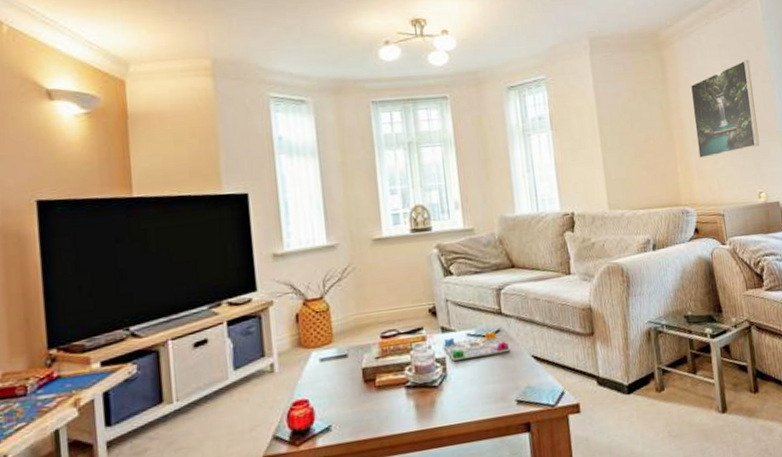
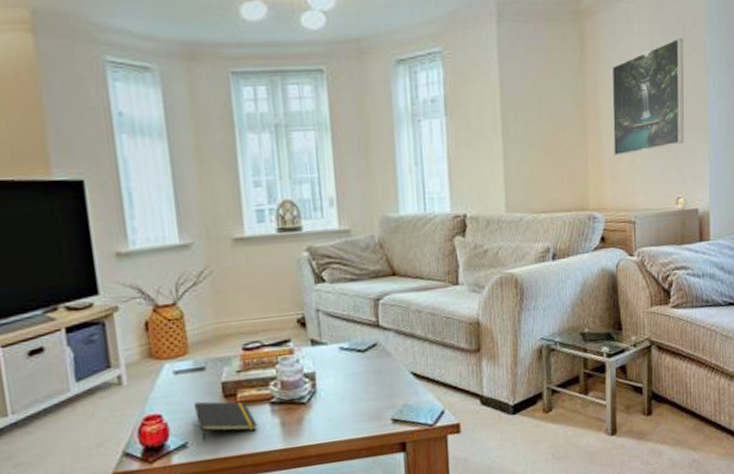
notepad: none [337,386,394,424] -> present [193,401,257,441]
board game: present [443,331,510,361] -> none [312,345,387,376]

